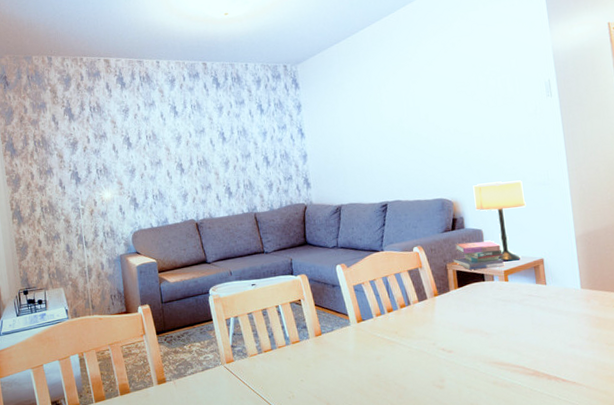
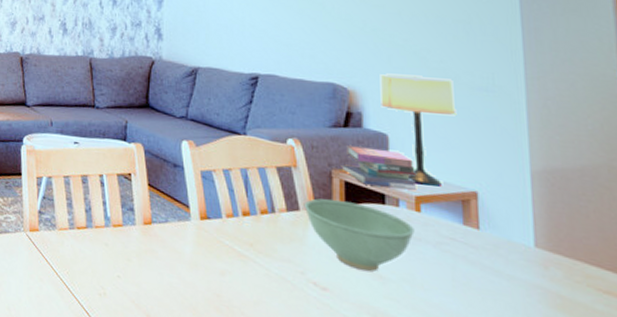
bowl: none [429,284,506,332] -> present [303,198,415,271]

